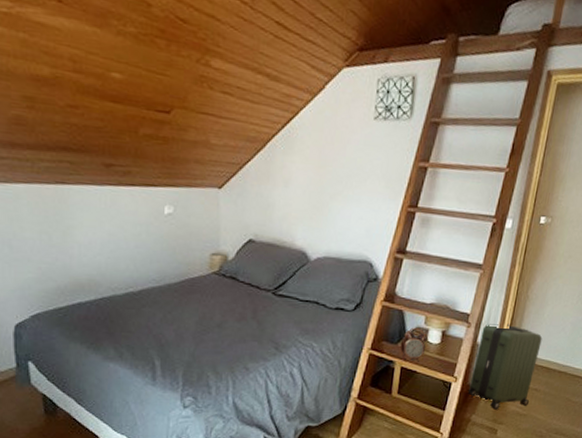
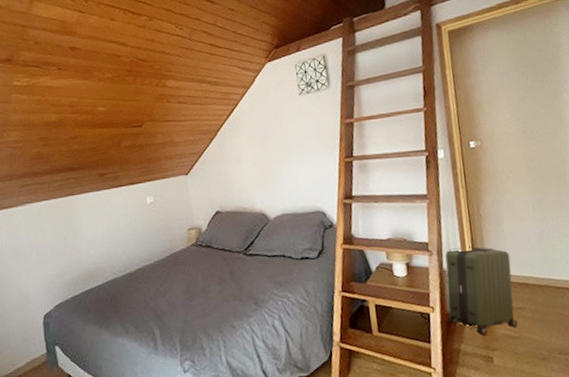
alarm clock: present [400,328,428,362] -> none [368,264,394,297]

